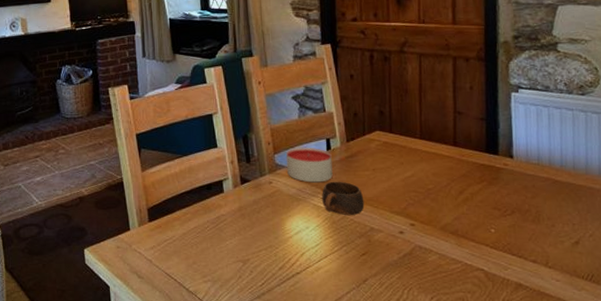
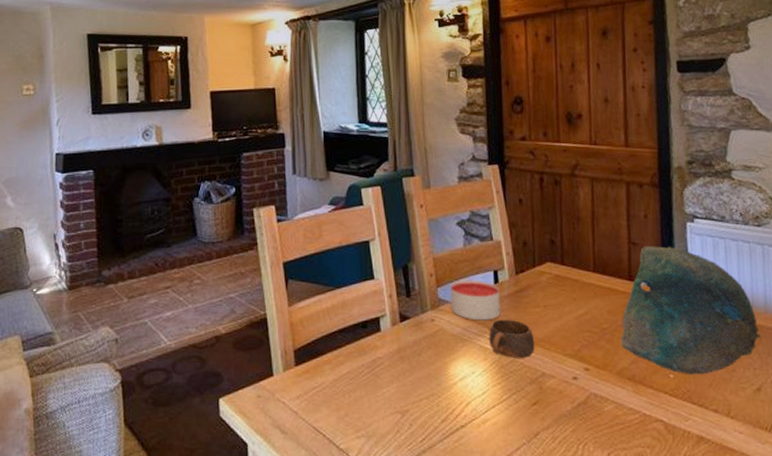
decorative bowl: none [445,115,582,230] -> present [621,246,762,375]

